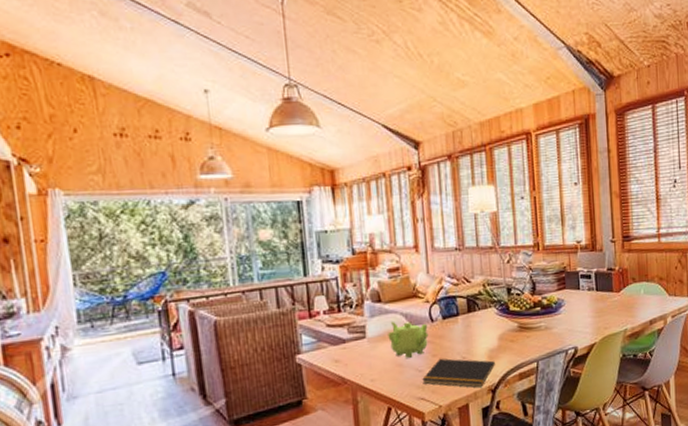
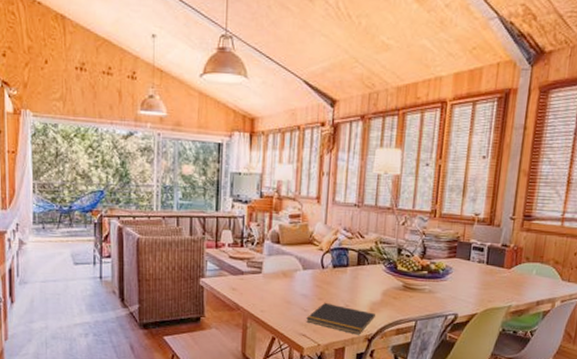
teapot: present [388,321,429,358] -> none [281,262,318,297]

